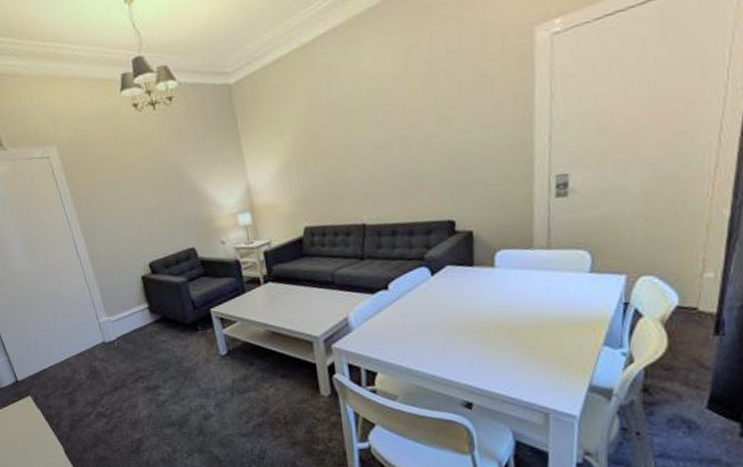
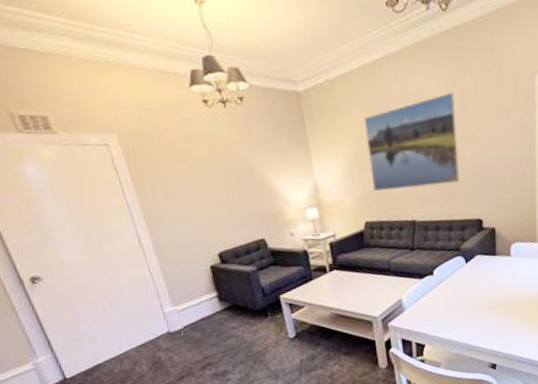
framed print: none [303,63,424,192] -> present [363,92,460,192]

